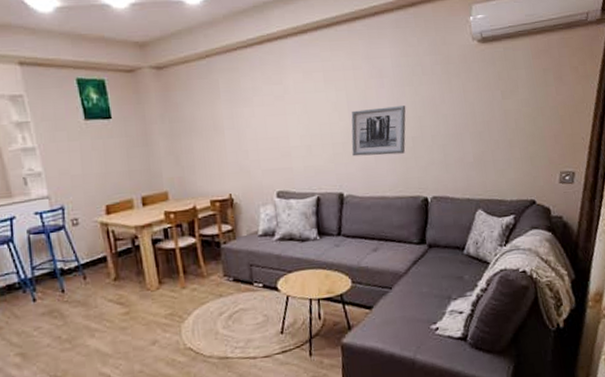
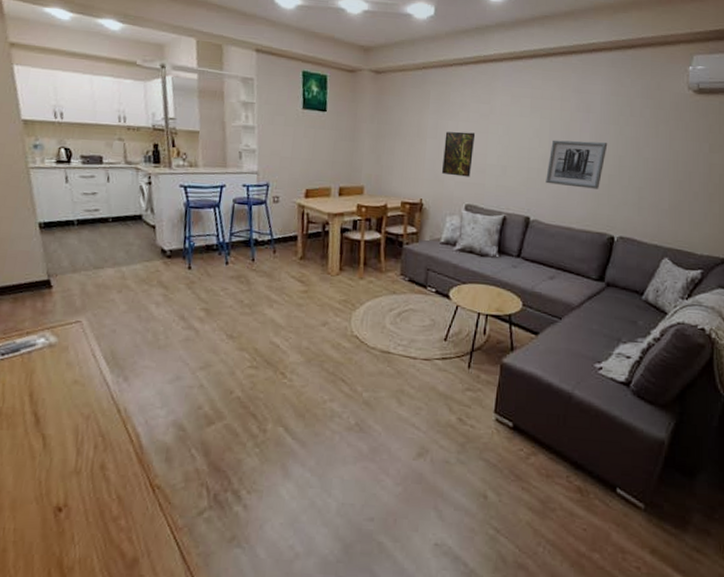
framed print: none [242,116,276,165] -> present [442,131,476,177]

